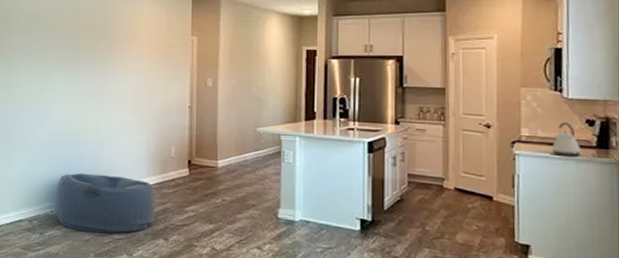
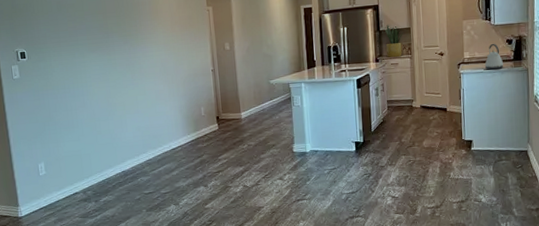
bean bag chair: present [53,173,156,234] -> none [103,139,194,193]
planter: none [409,80,435,123] -> present [384,24,403,58]

